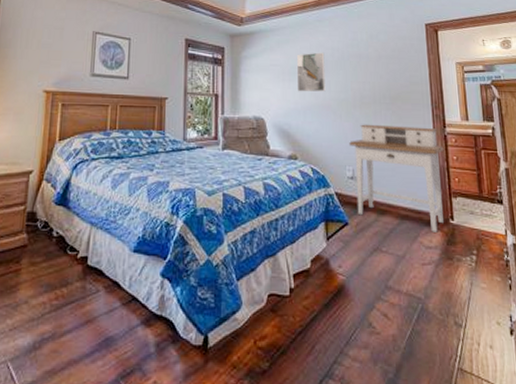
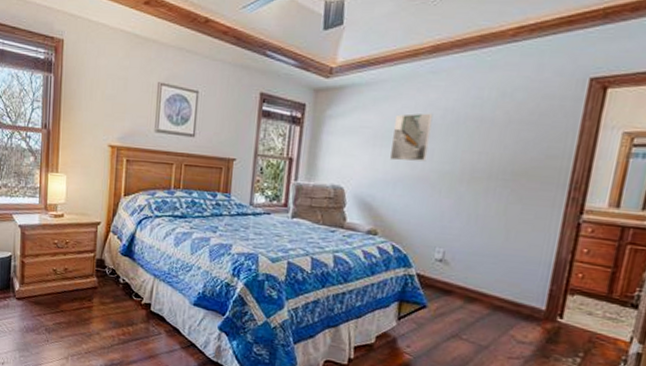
desk: present [349,124,444,232] -> none [439,202,573,329]

